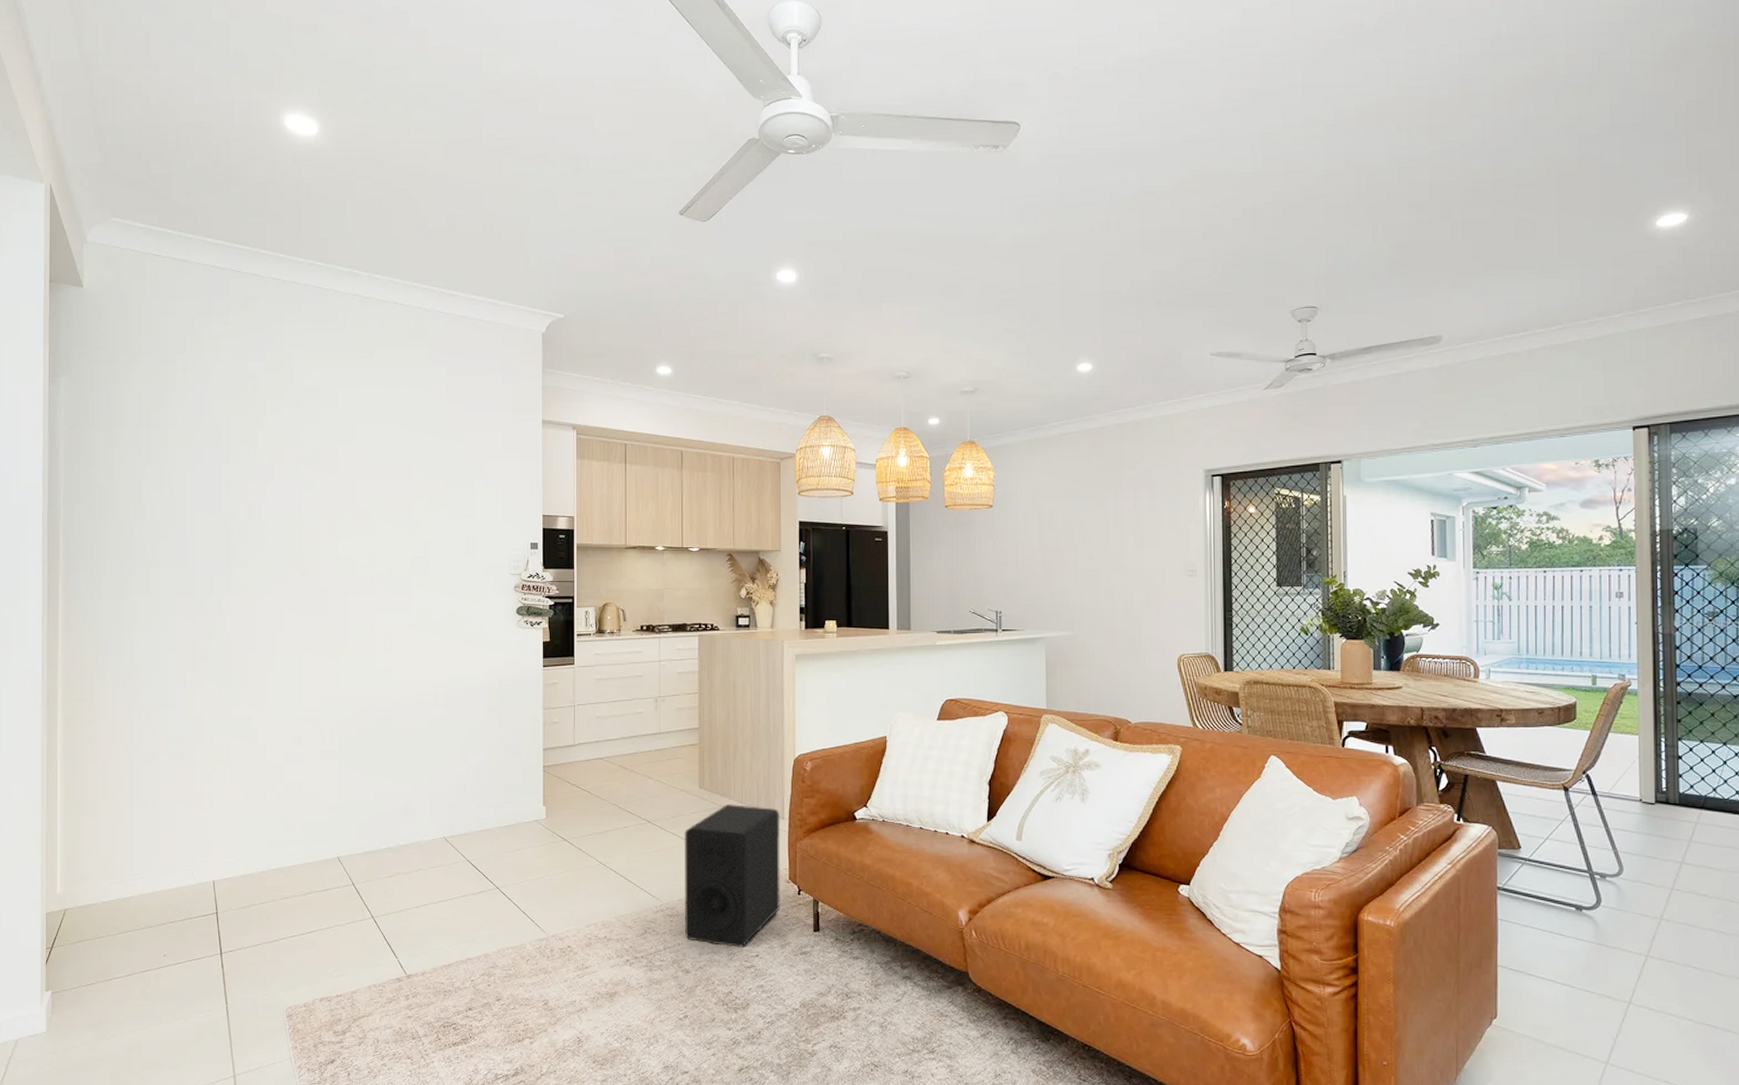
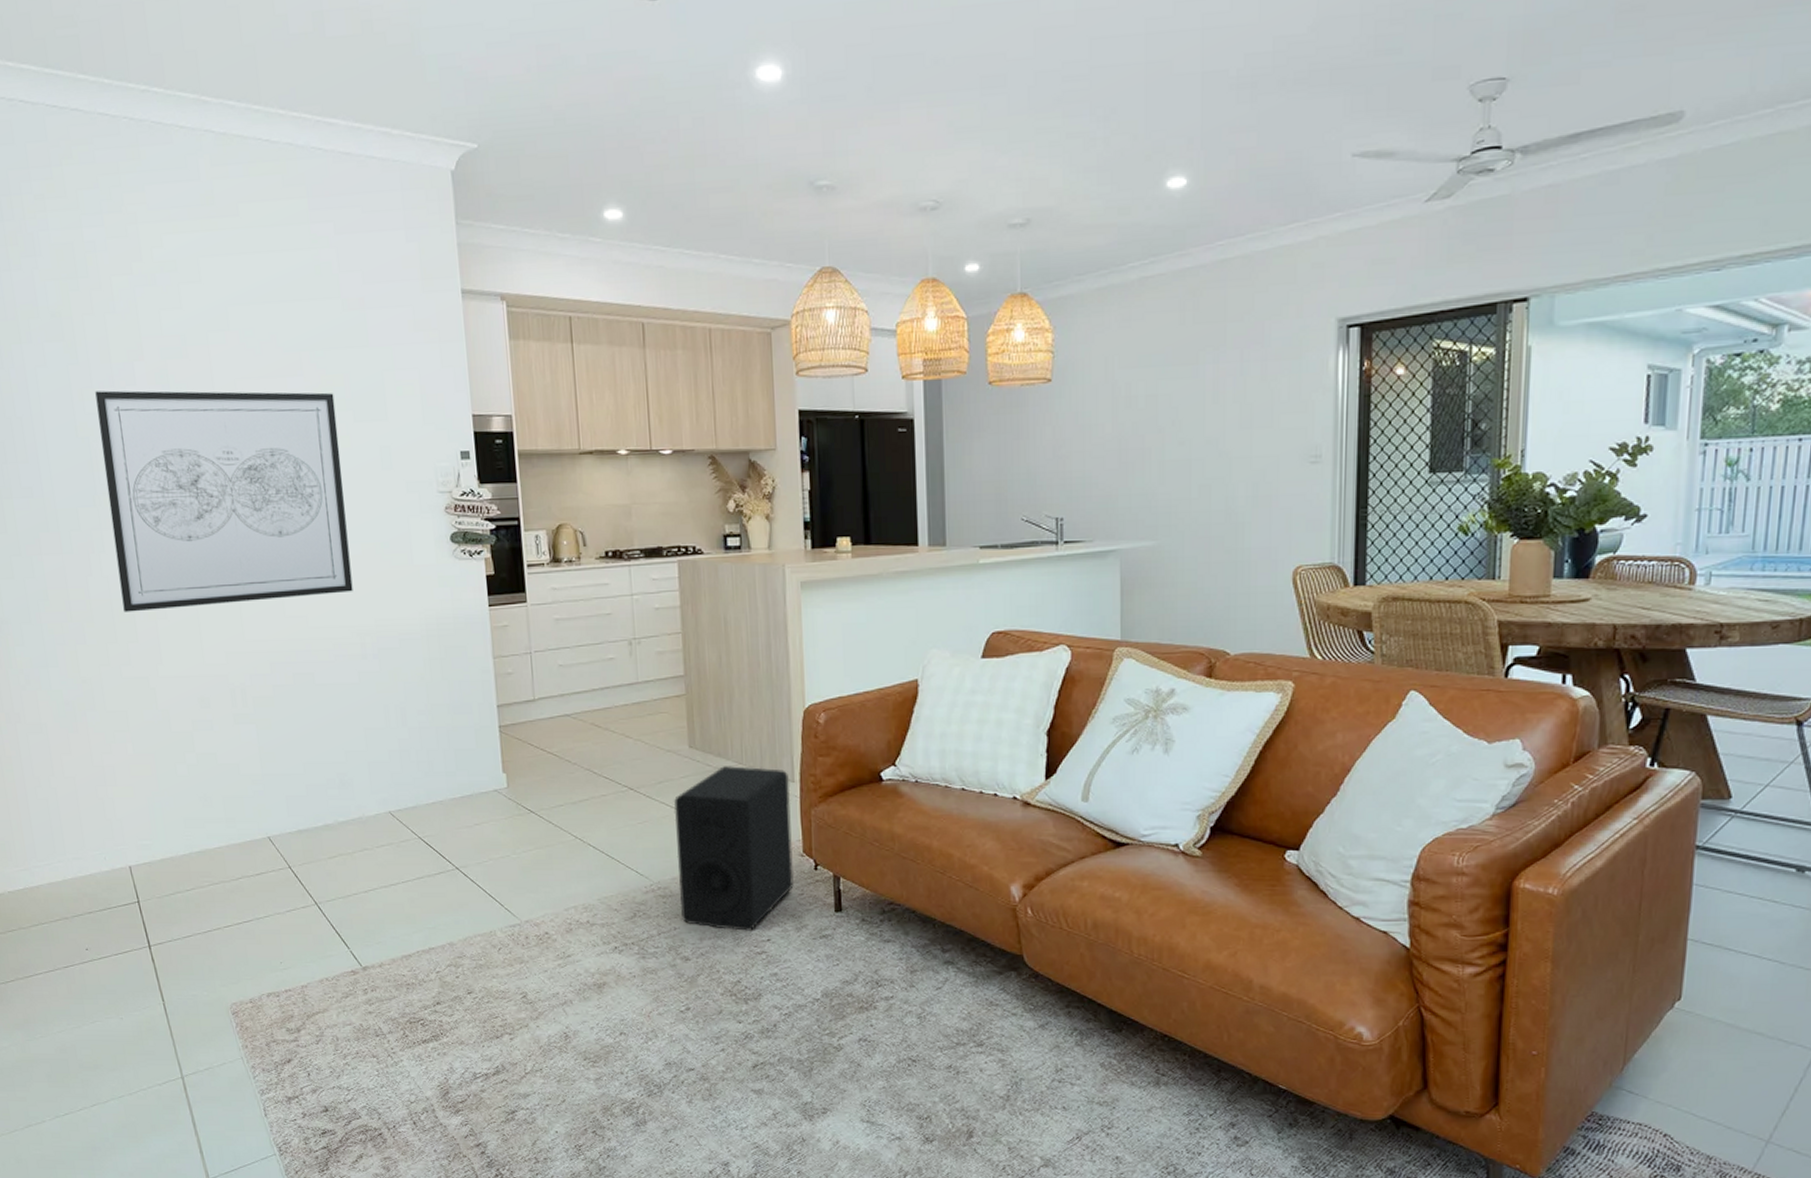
wall art: none [239,485,434,663] -> present [95,390,353,612]

